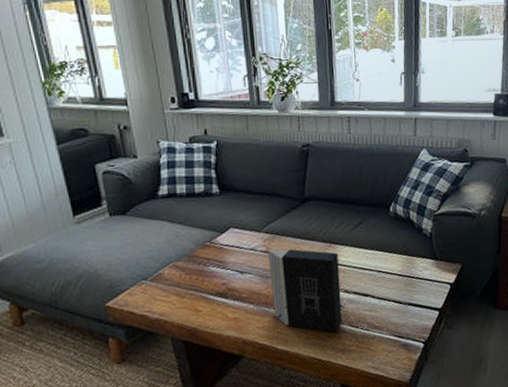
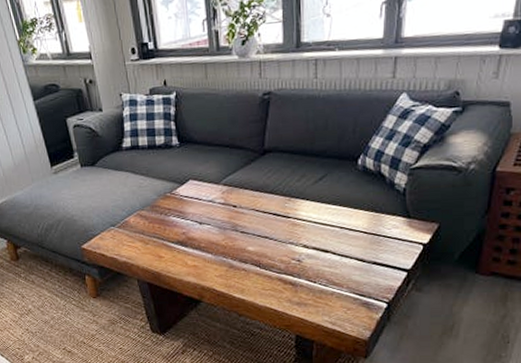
book: present [268,248,343,333] -> none [226,201,300,286]

